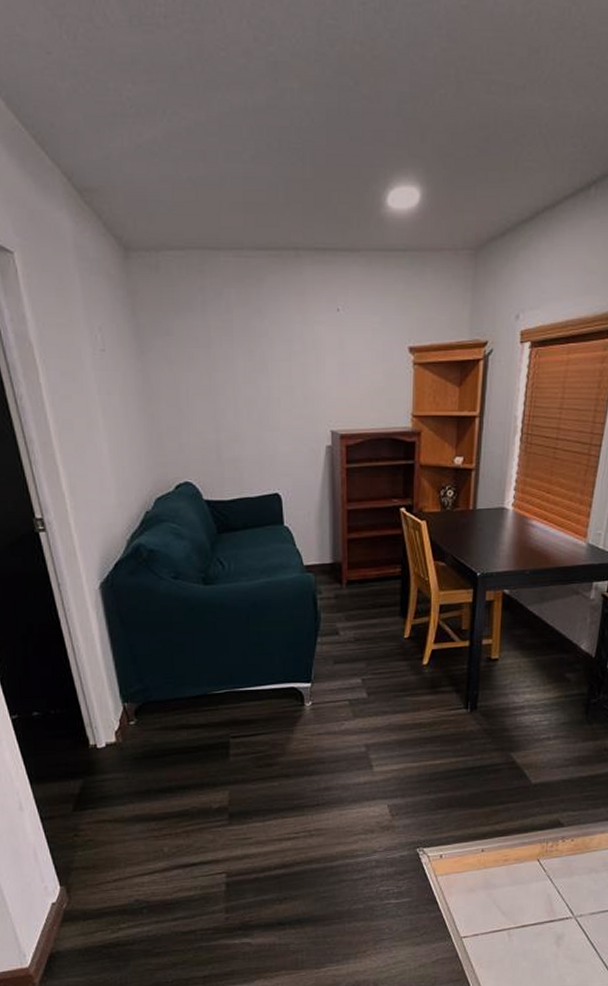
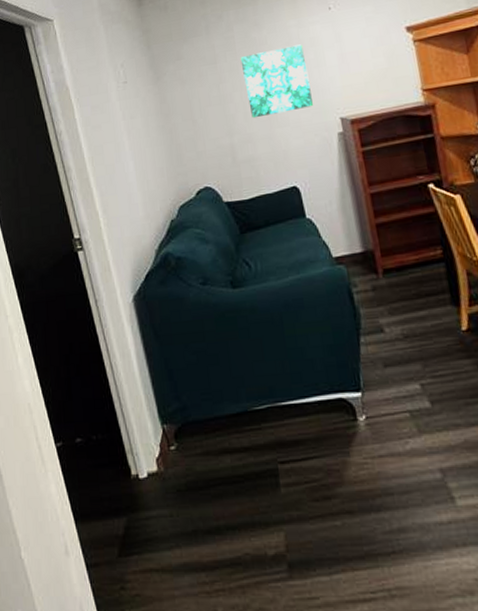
wall art: none [237,344,306,417] -> present [240,44,313,119]

